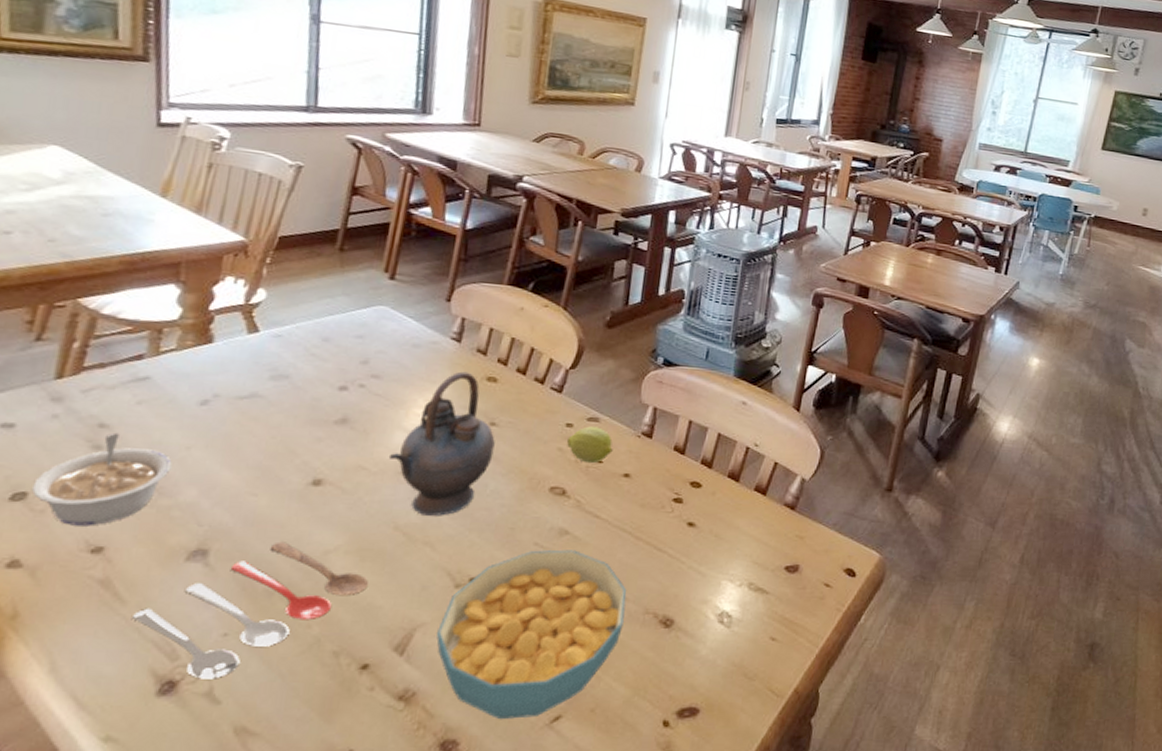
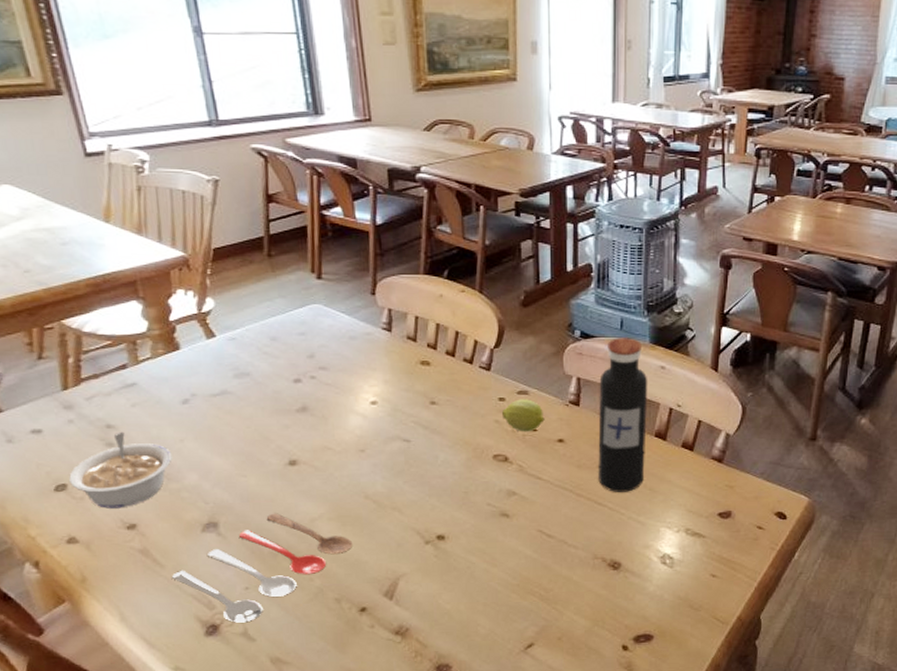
teapot: present [388,371,495,516] -> none [348,358,438,485]
cereal bowl: present [436,549,627,720] -> none [417,508,576,648]
water bottle: none [661,368,728,538] -> present [598,338,648,492]

